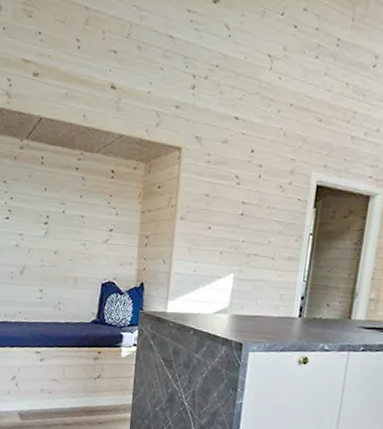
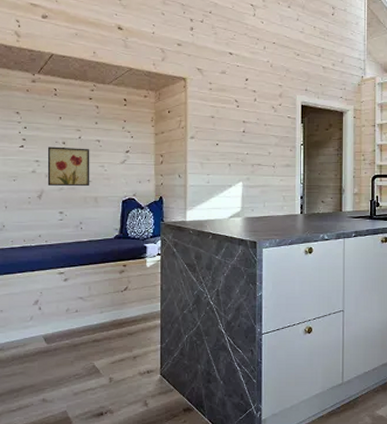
wall art: none [29,220,73,266] -> present [47,146,90,187]

